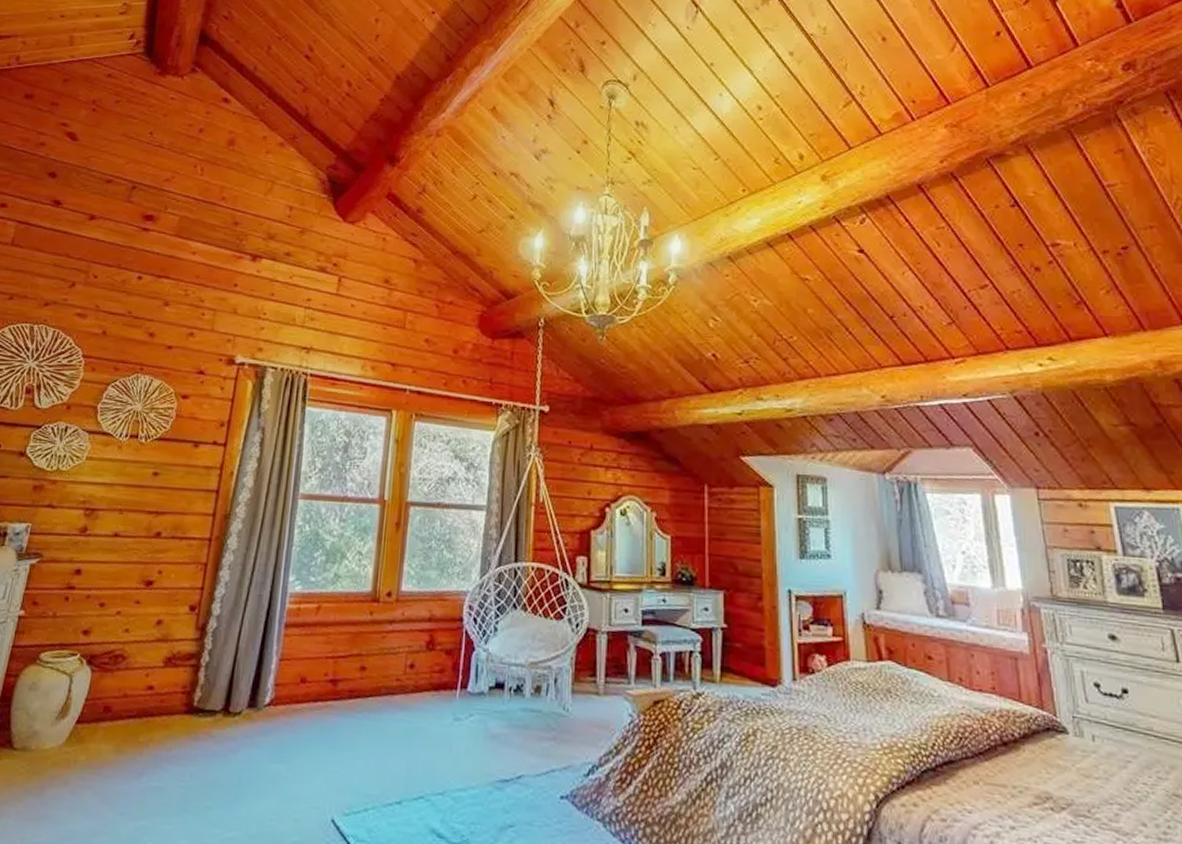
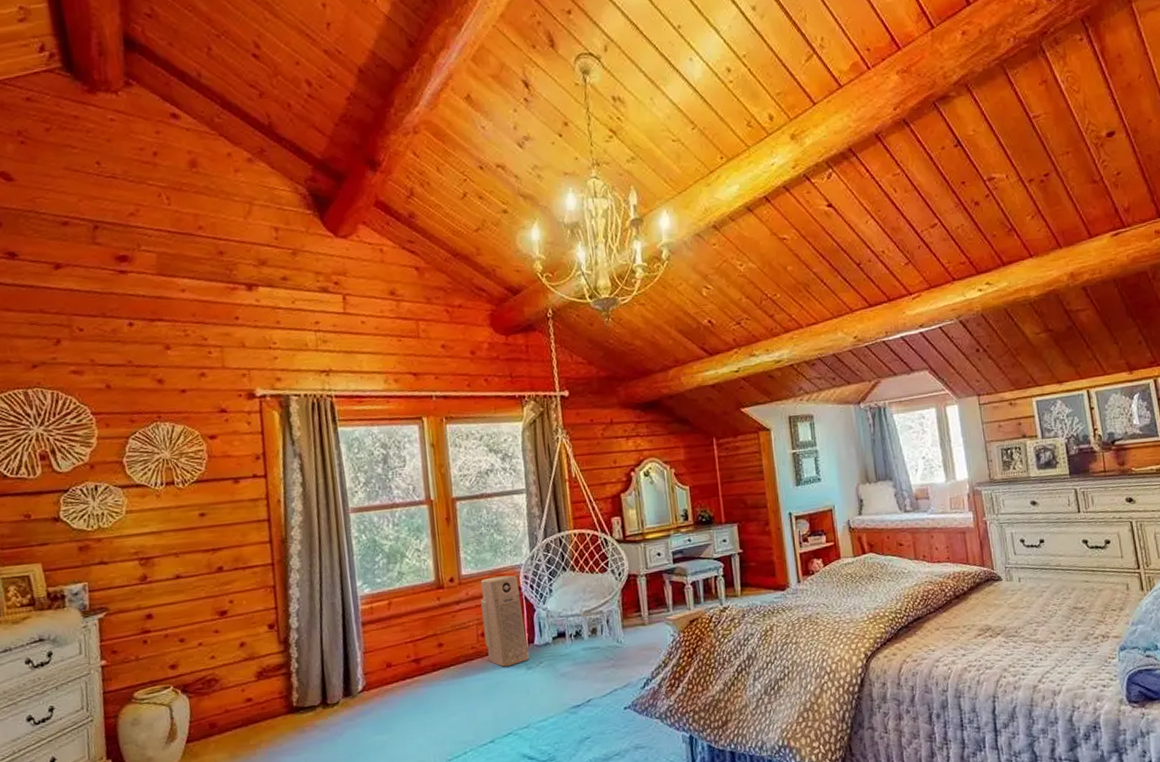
air purifier: none [412,599,461,712] -> present [480,575,530,667]

